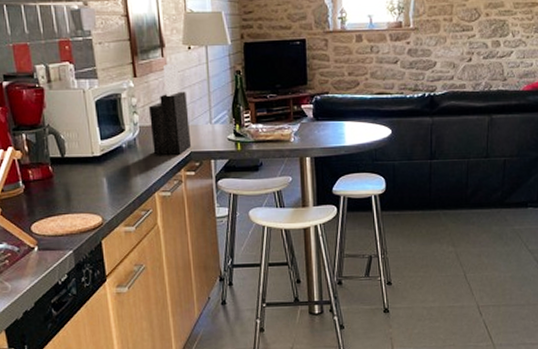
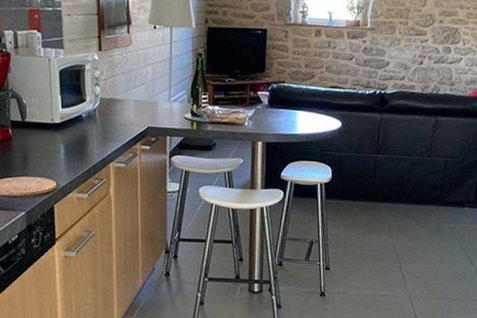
knife block: present [149,63,192,155] -> none [111,40,149,128]

